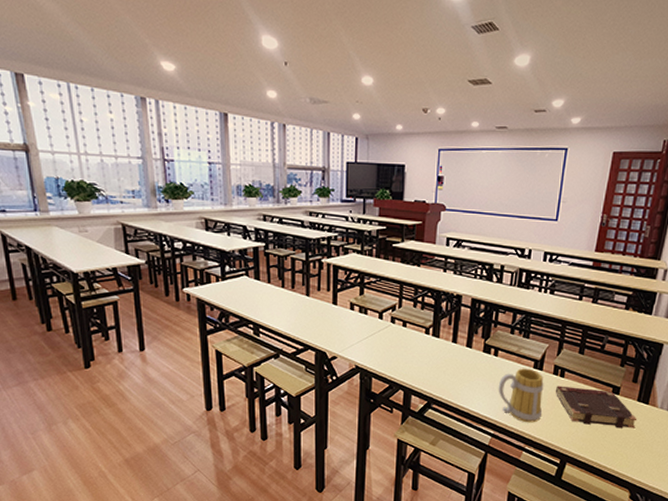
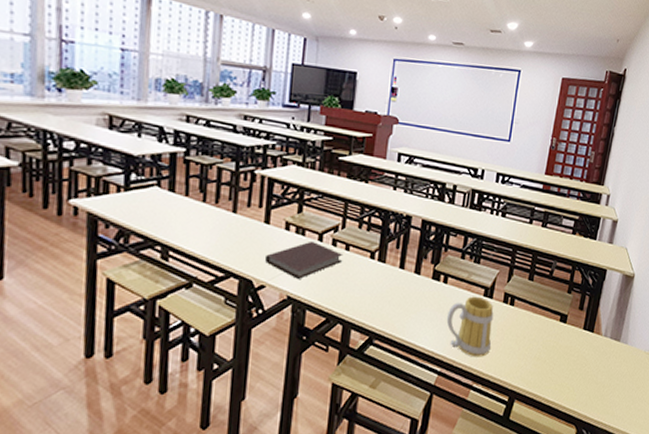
notebook: none [336,318,401,351] -> present [265,240,343,279]
book: present [556,386,637,429] -> none [505,315,583,359]

